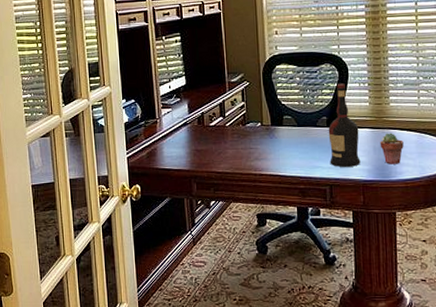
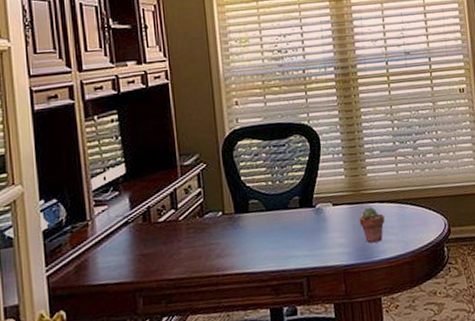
liquor: present [328,83,361,167] -> none [301,155,340,254]

